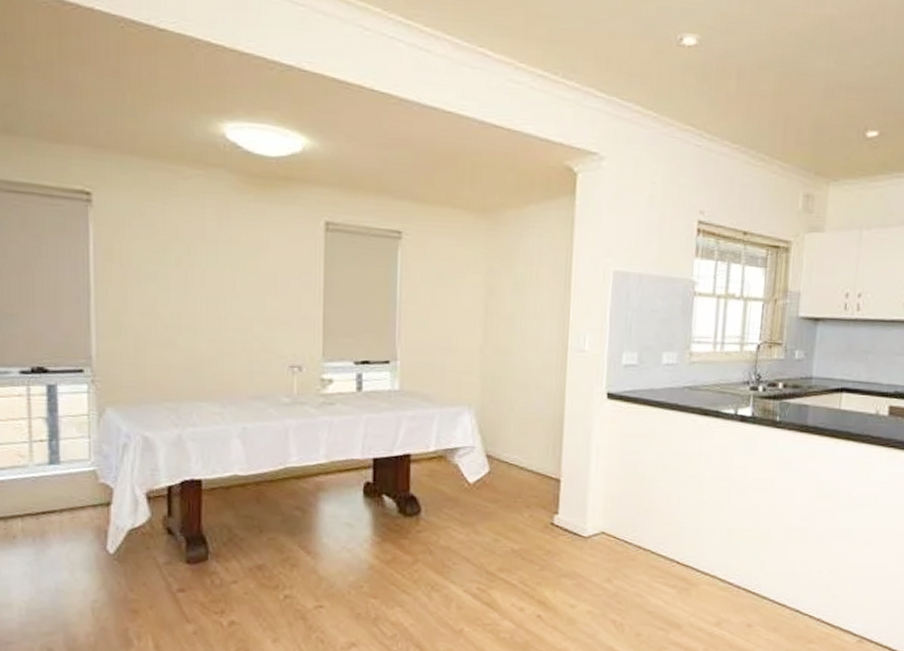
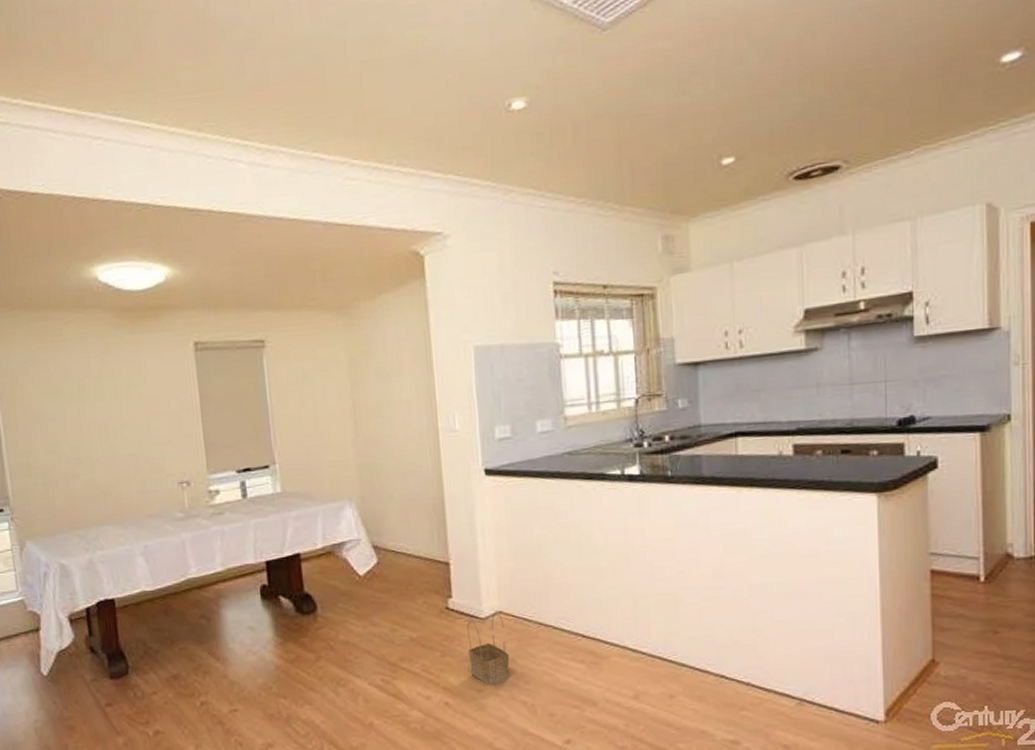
basket: none [566,531,606,603] -> present [467,611,510,686]

